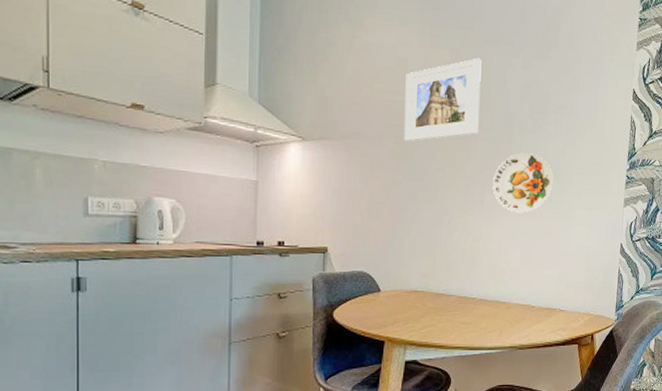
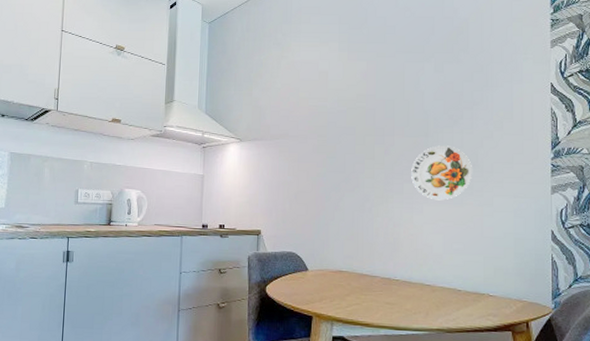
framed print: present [404,57,482,142] -> none [326,66,395,140]

